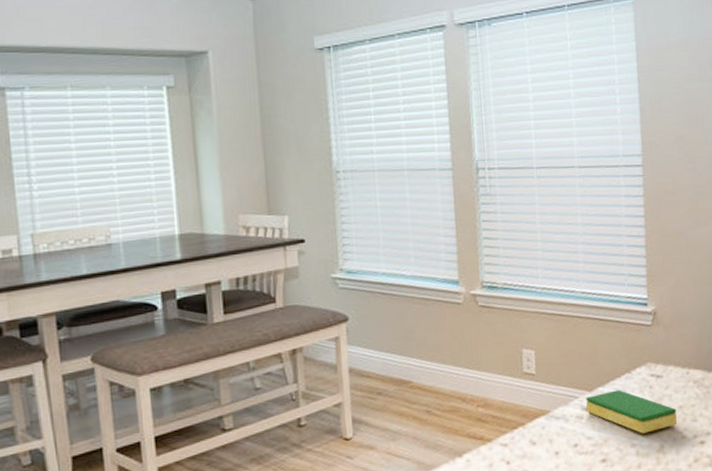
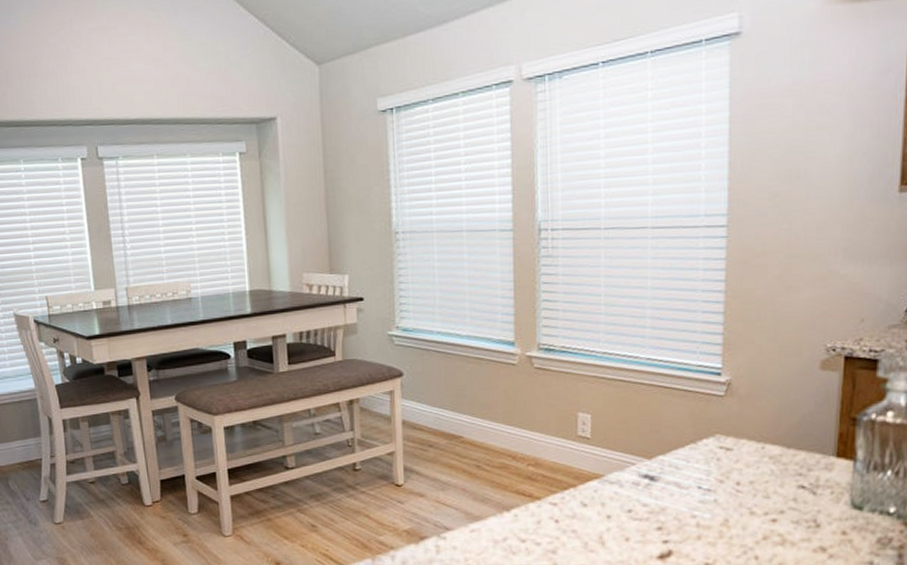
dish sponge: present [586,389,678,434] -> none [644,459,747,506]

